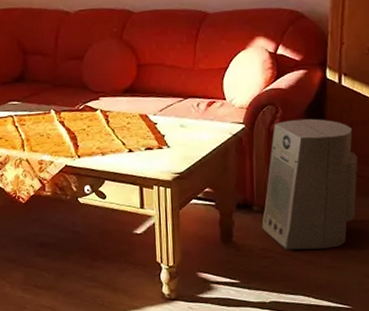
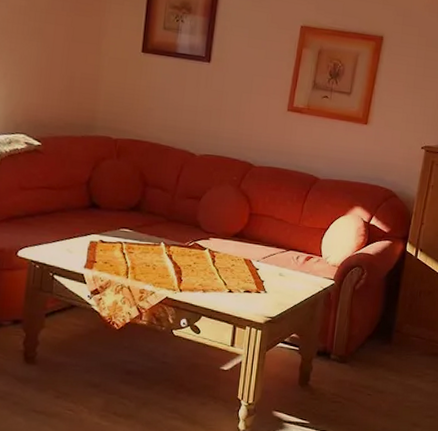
air purifier: present [262,118,358,250] -> none [335,282,422,398]

